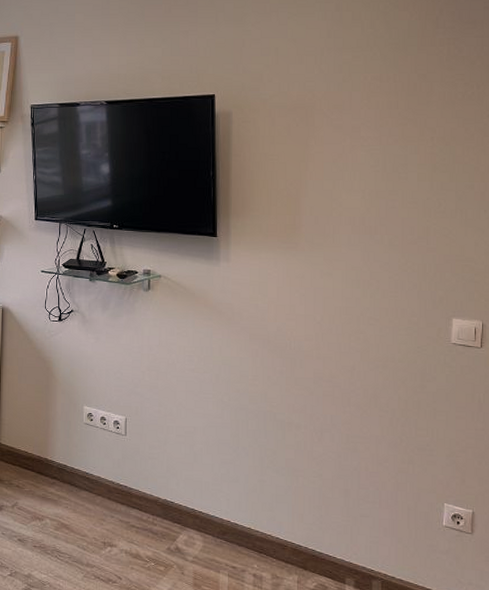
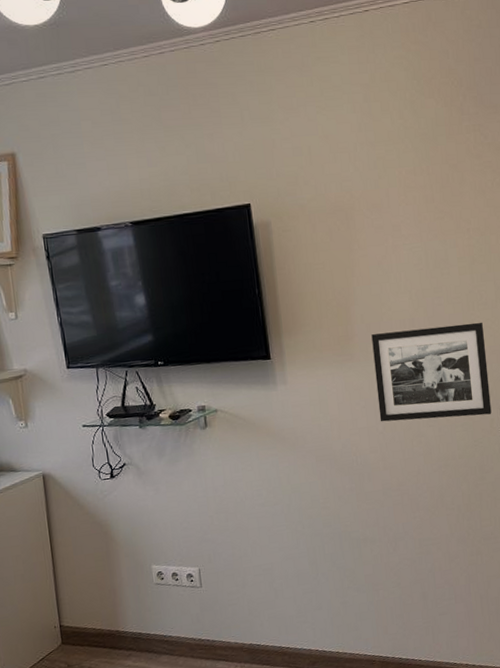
picture frame: none [318,227,440,323] -> present [371,322,492,422]

